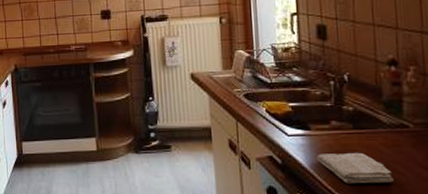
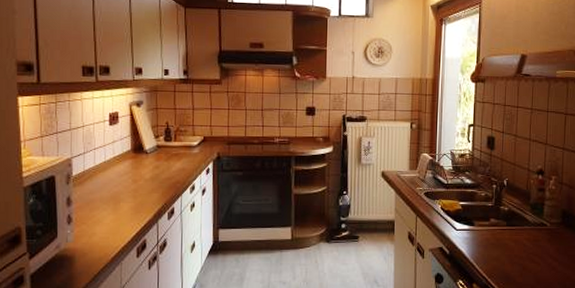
washcloth: present [317,152,394,184] -> none [477,245,532,272]

